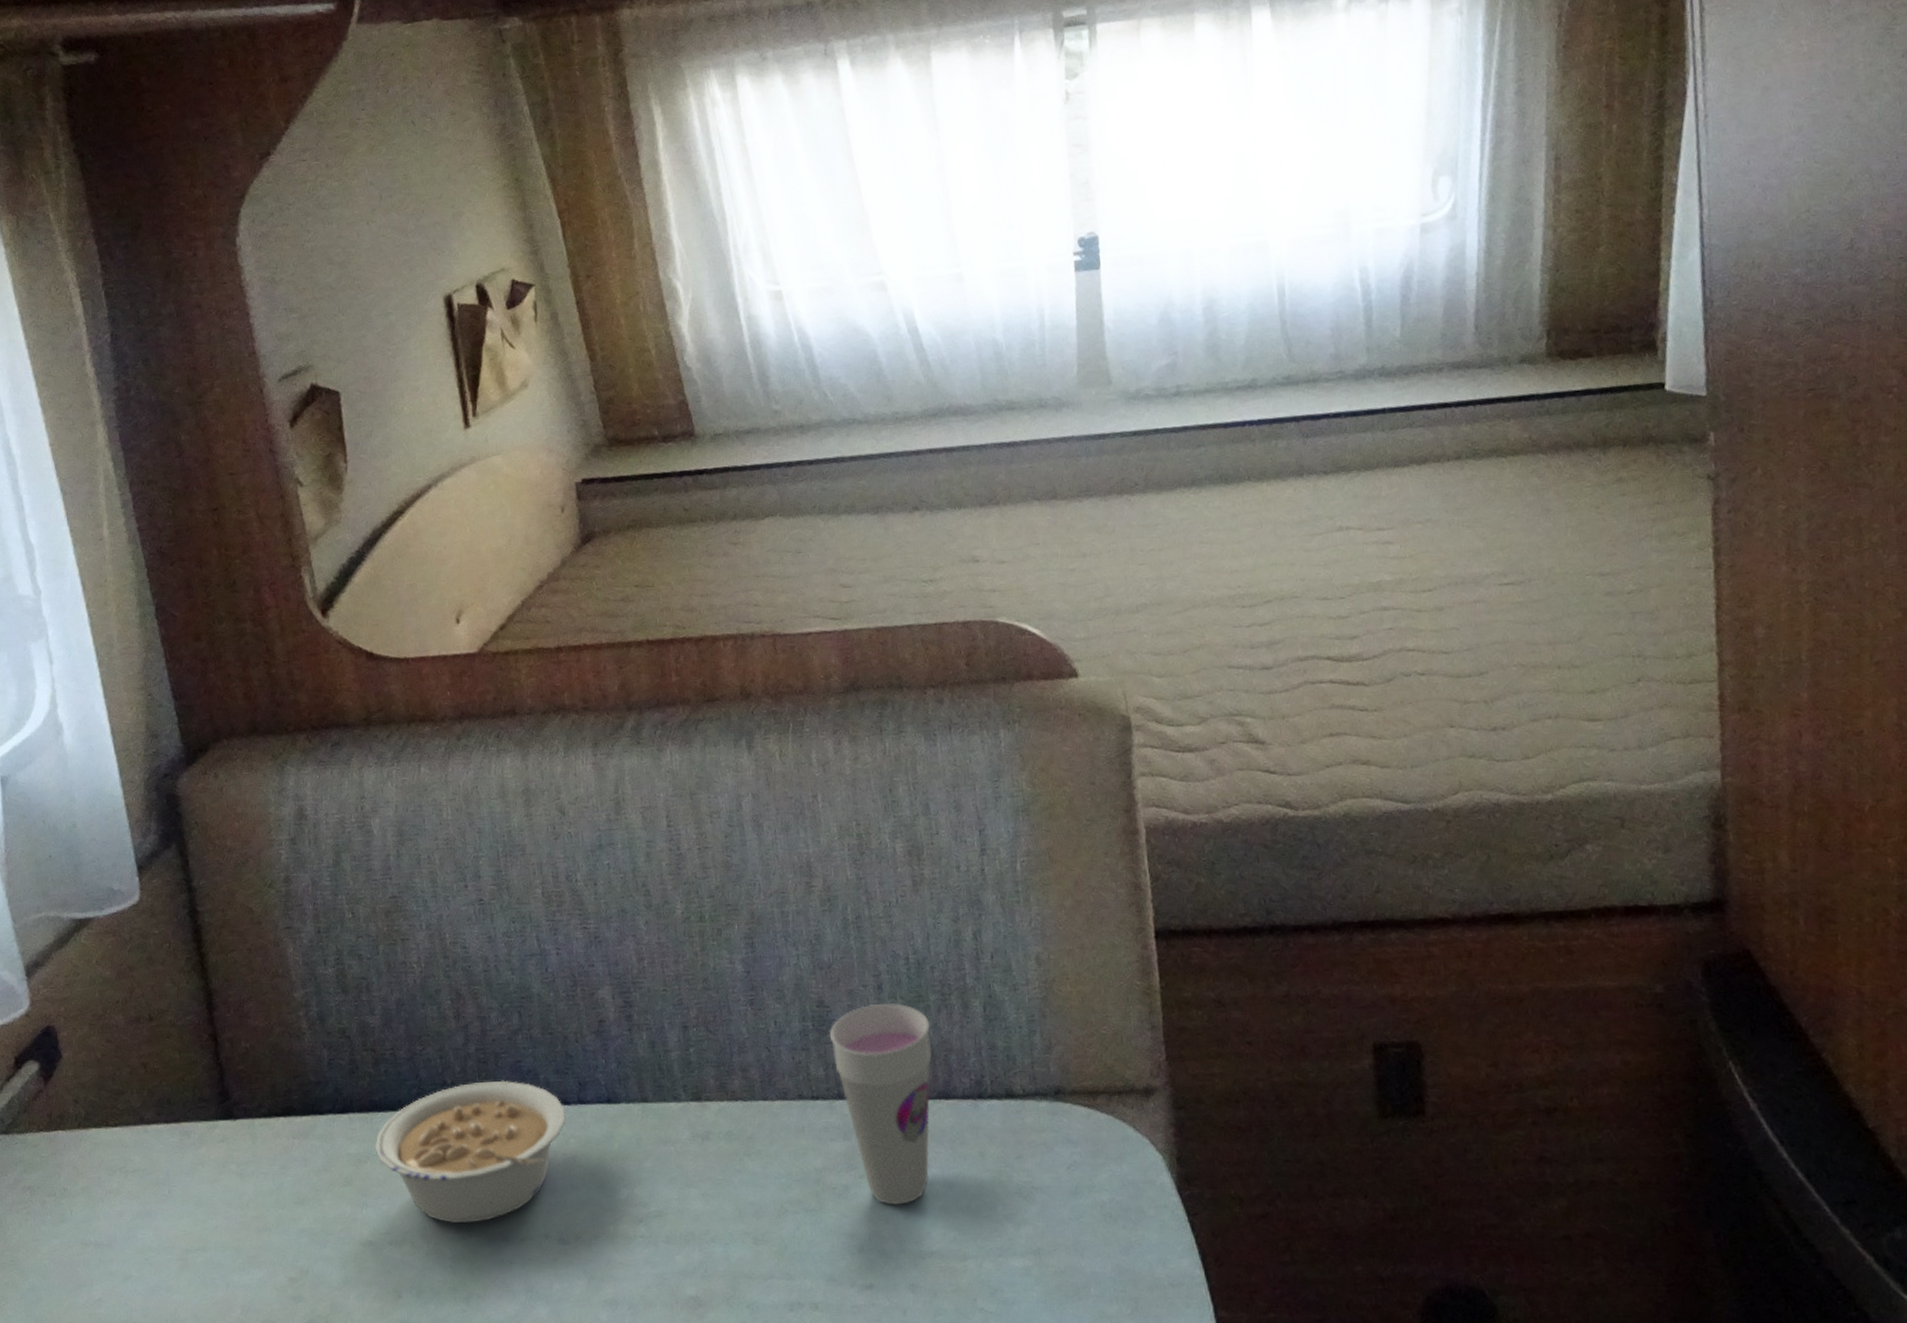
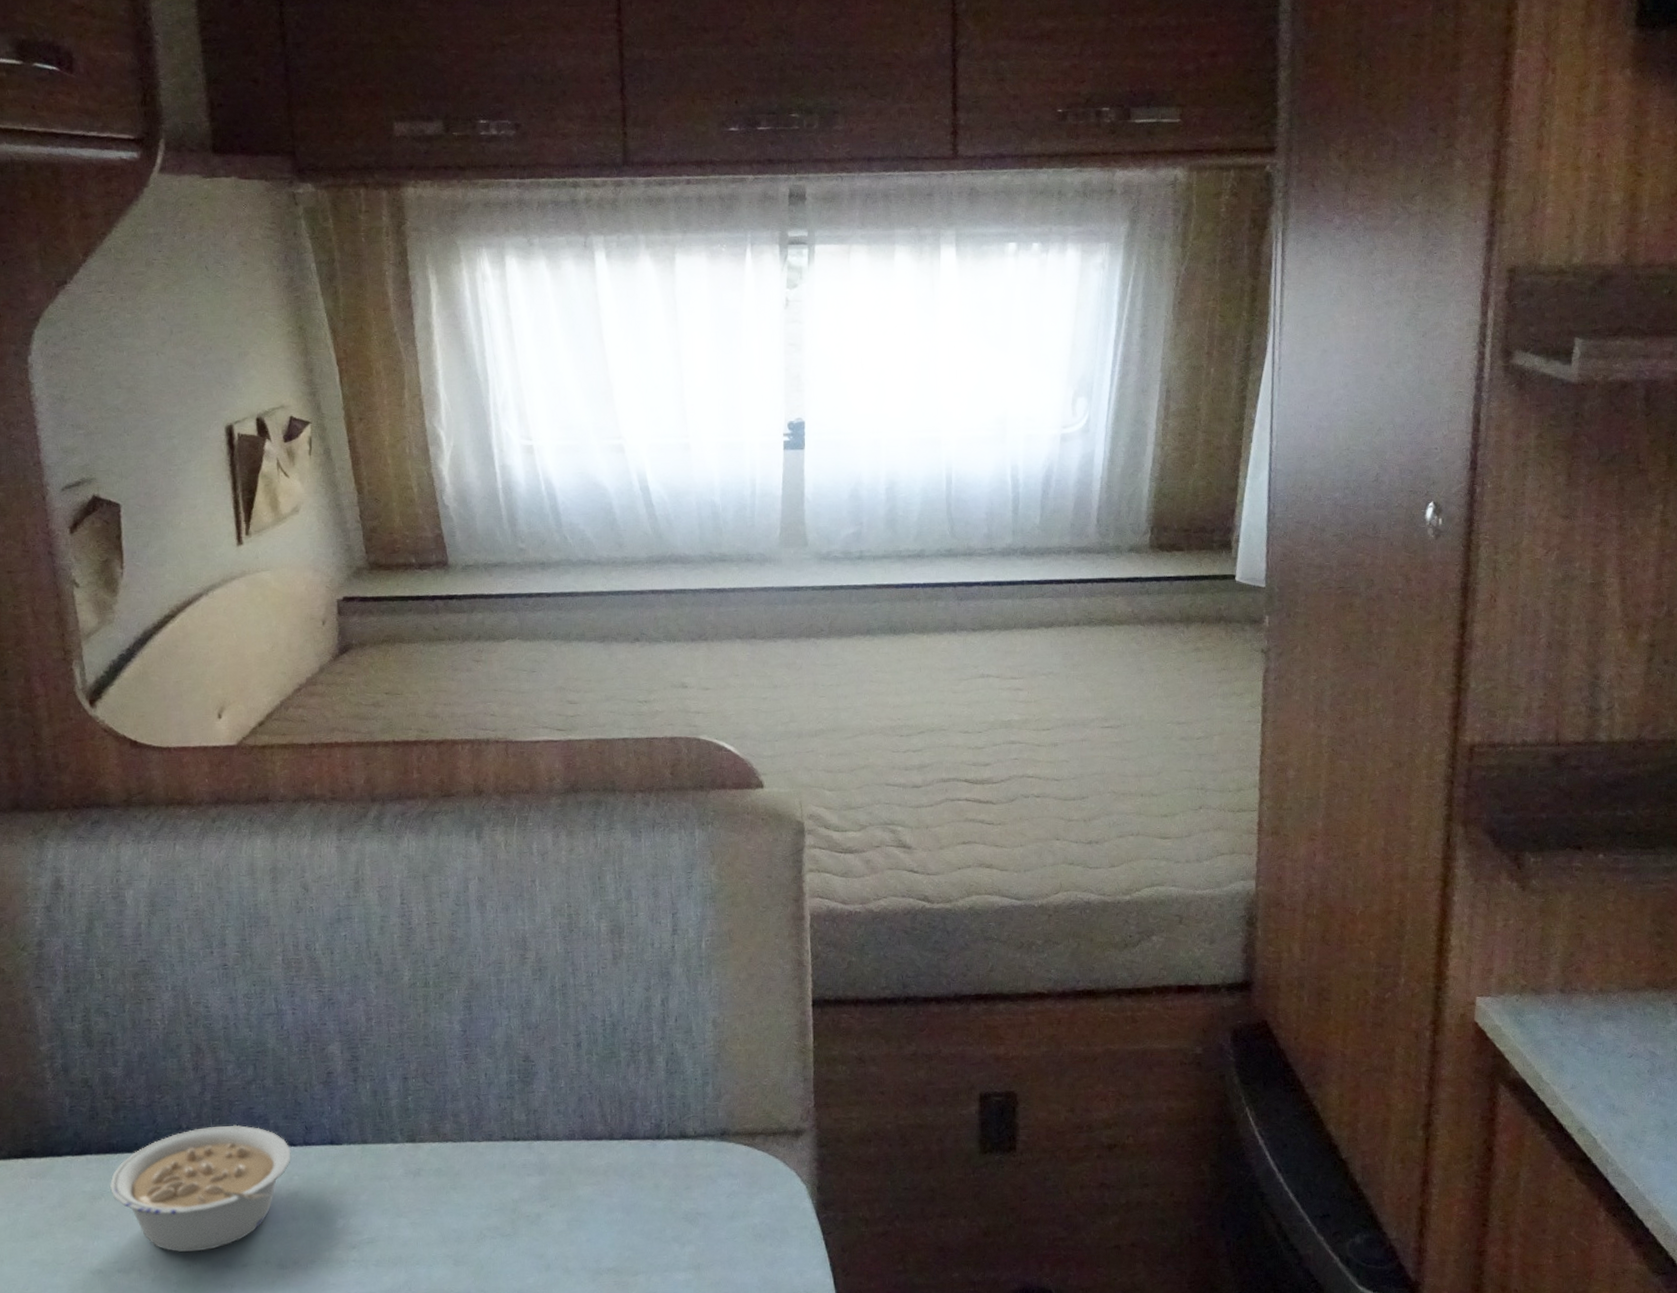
cup: present [829,1002,932,1205] -> none [532,1058,620,1230]

